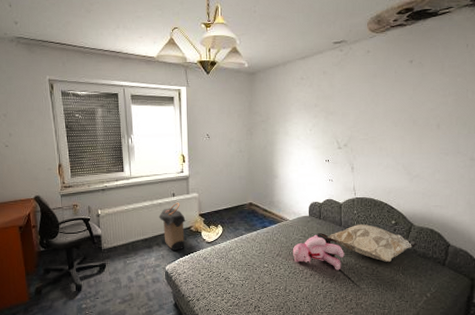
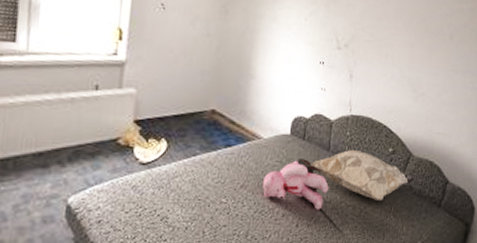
laundry hamper: present [159,202,186,251] -> none [67,99,112,174]

